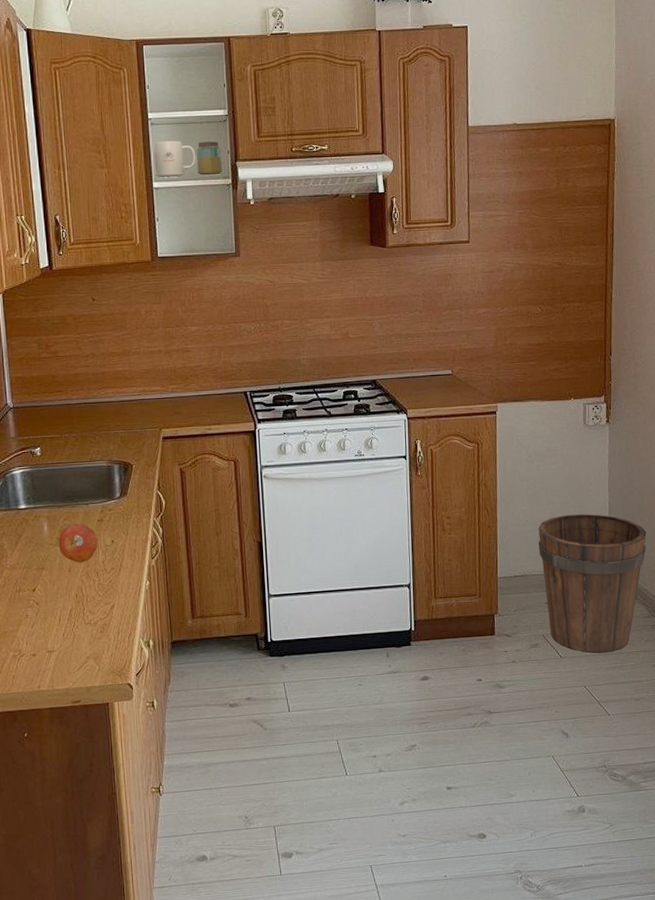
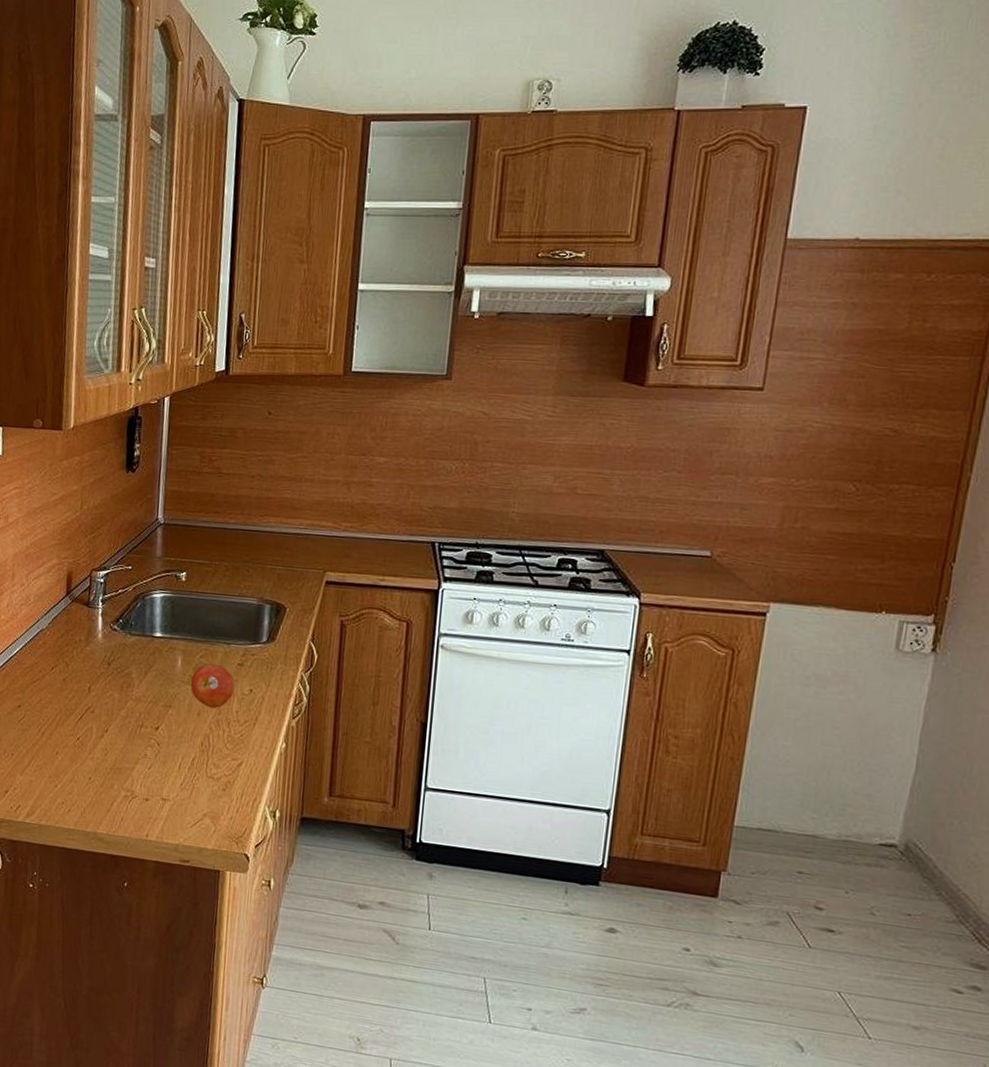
mug: present [153,140,196,177] -> none [363,235,416,279]
peanut butter: present [197,141,222,176] -> none [415,239,447,280]
bucket: present [538,514,647,653] -> none [799,763,971,957]

